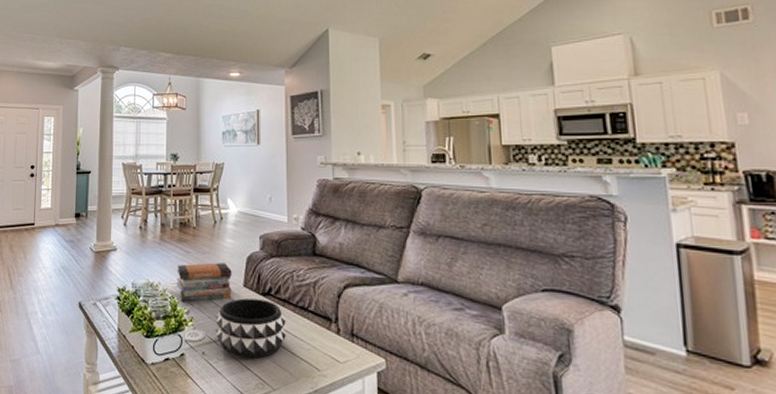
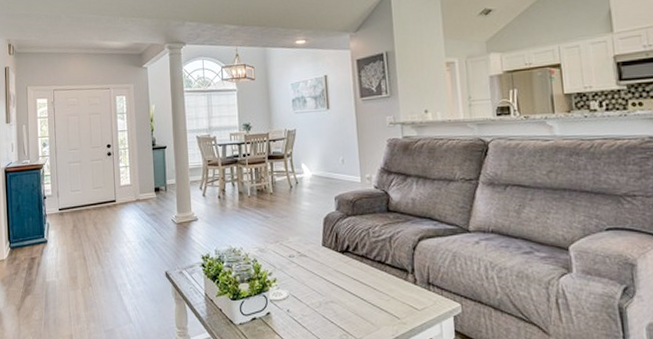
book stack: present [176,262,232,302] -> none [257,225,312,265]
decorative bowl: present [215,298,286,358] -> none [297,257,366,312]

